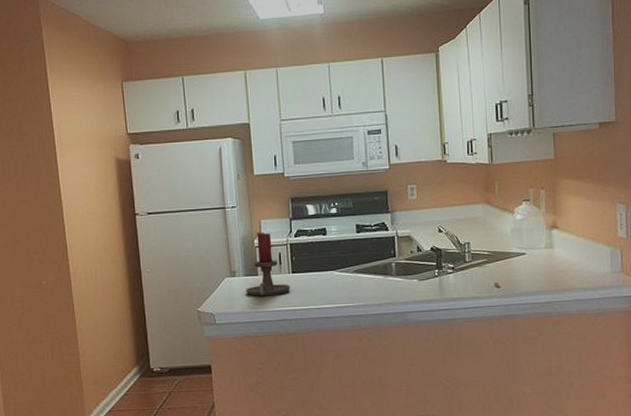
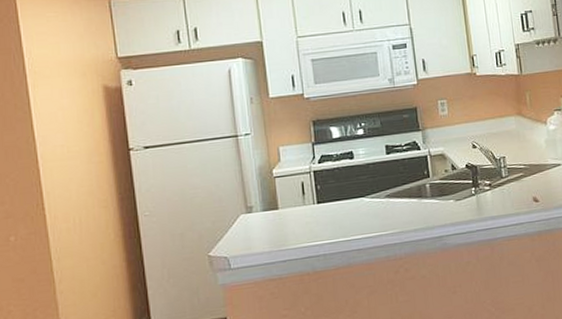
candle holder: present [246,231,291,297] -> none [265,160,316,234]

